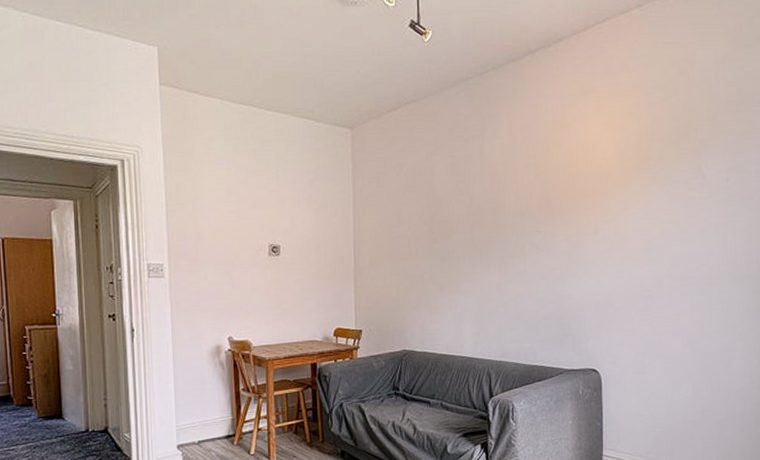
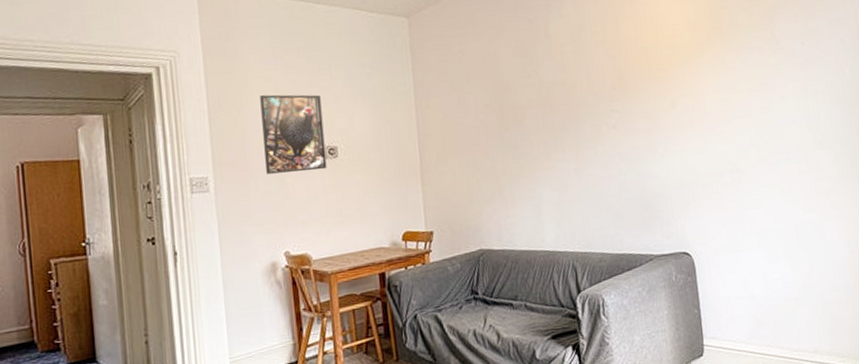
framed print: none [213,193,270,266] -> present [260,94,327,174]

